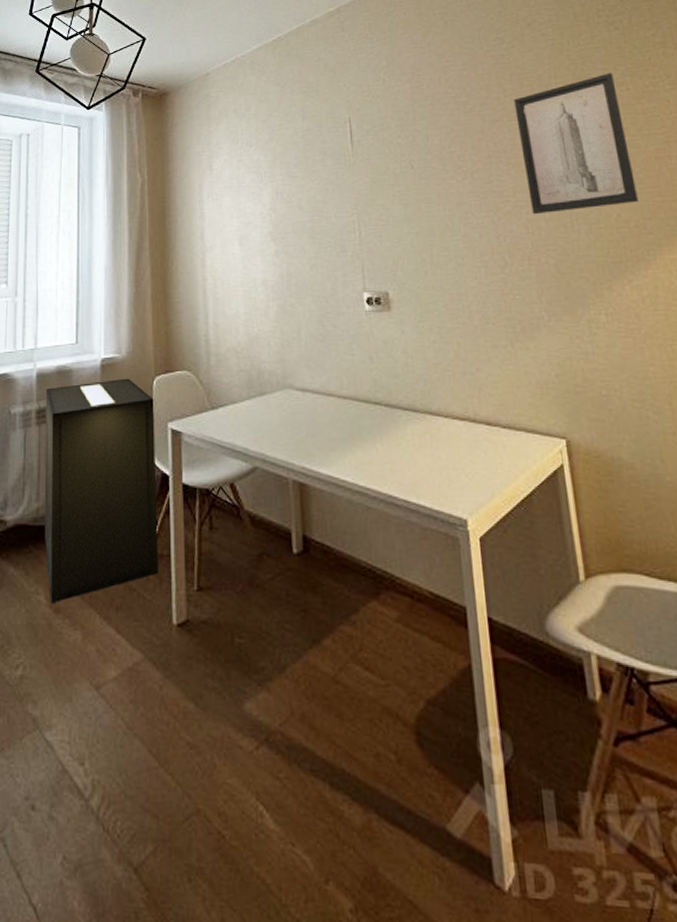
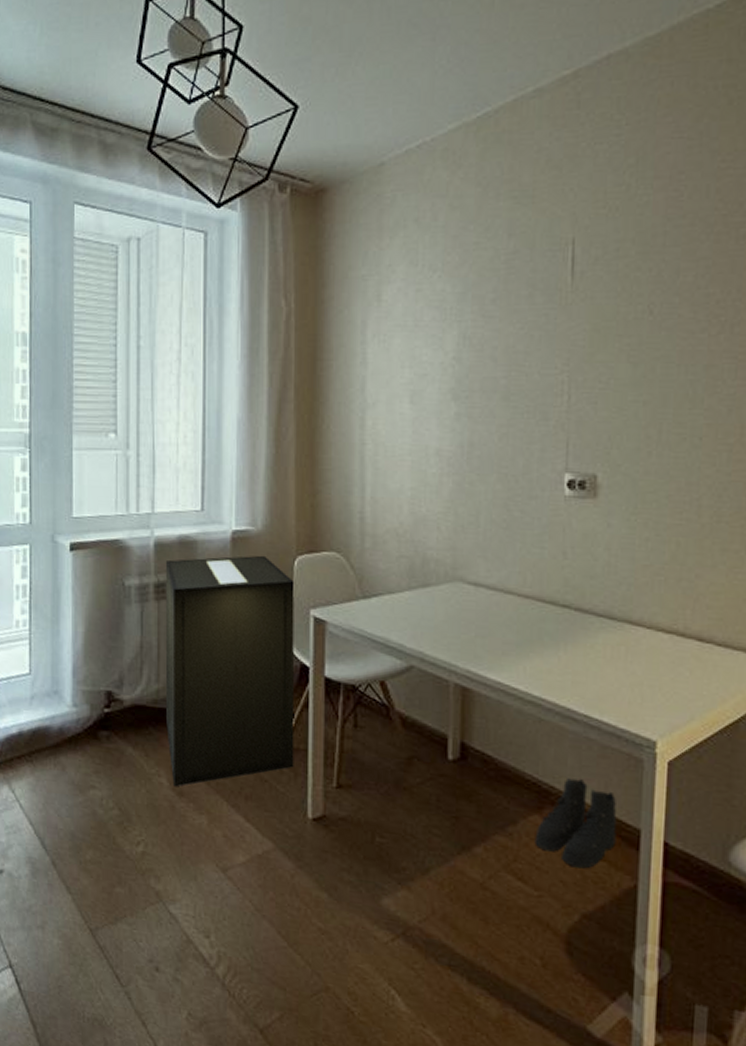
boots: none [375,560,447,652] -> present [534,778,617,869]

